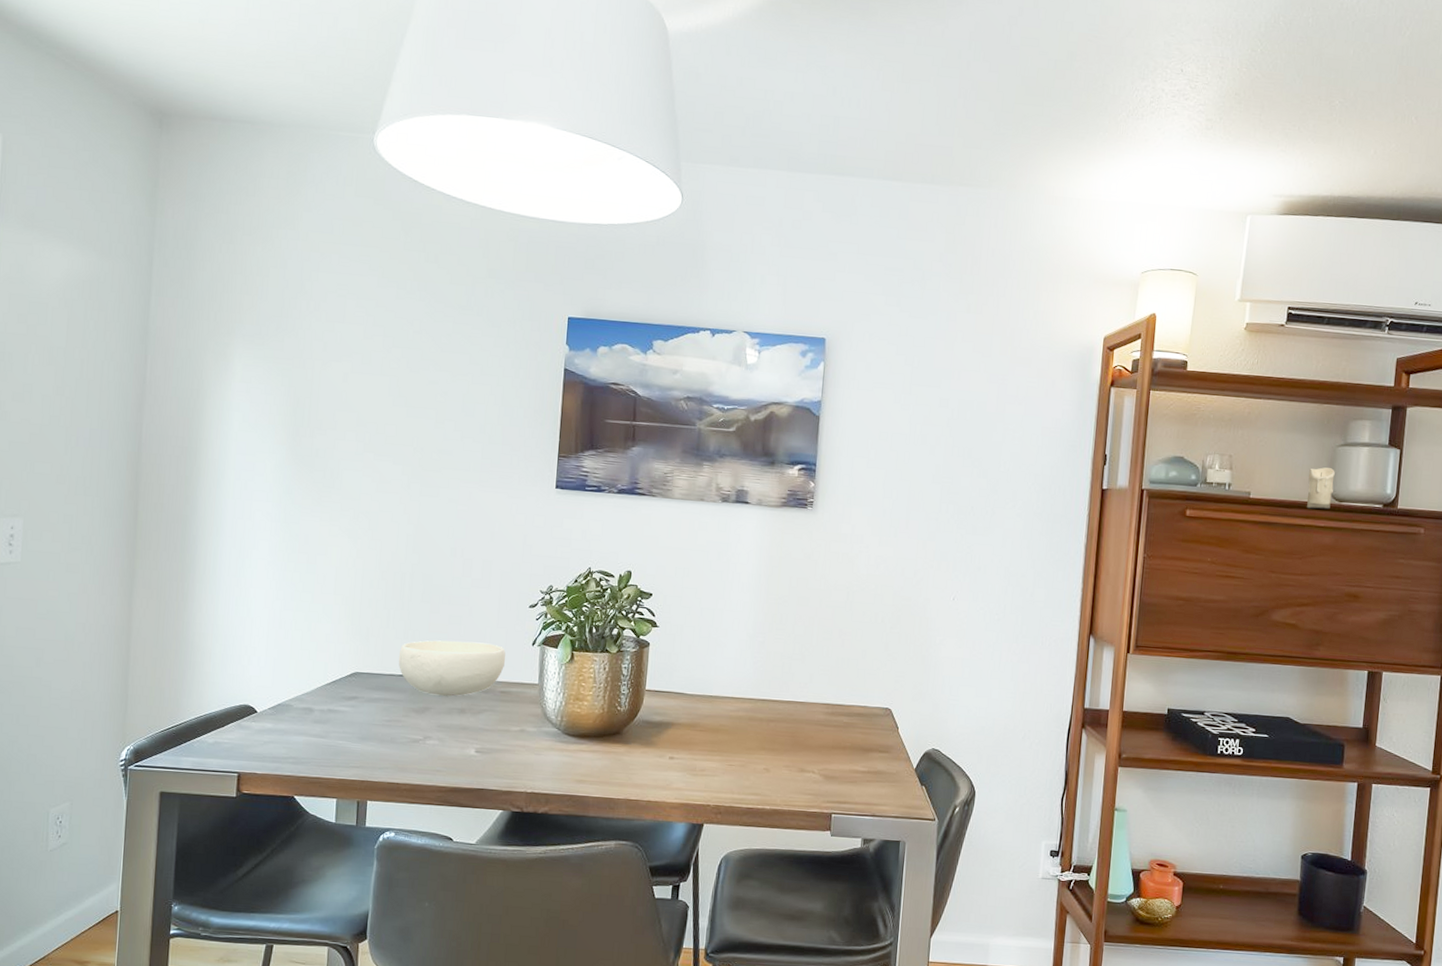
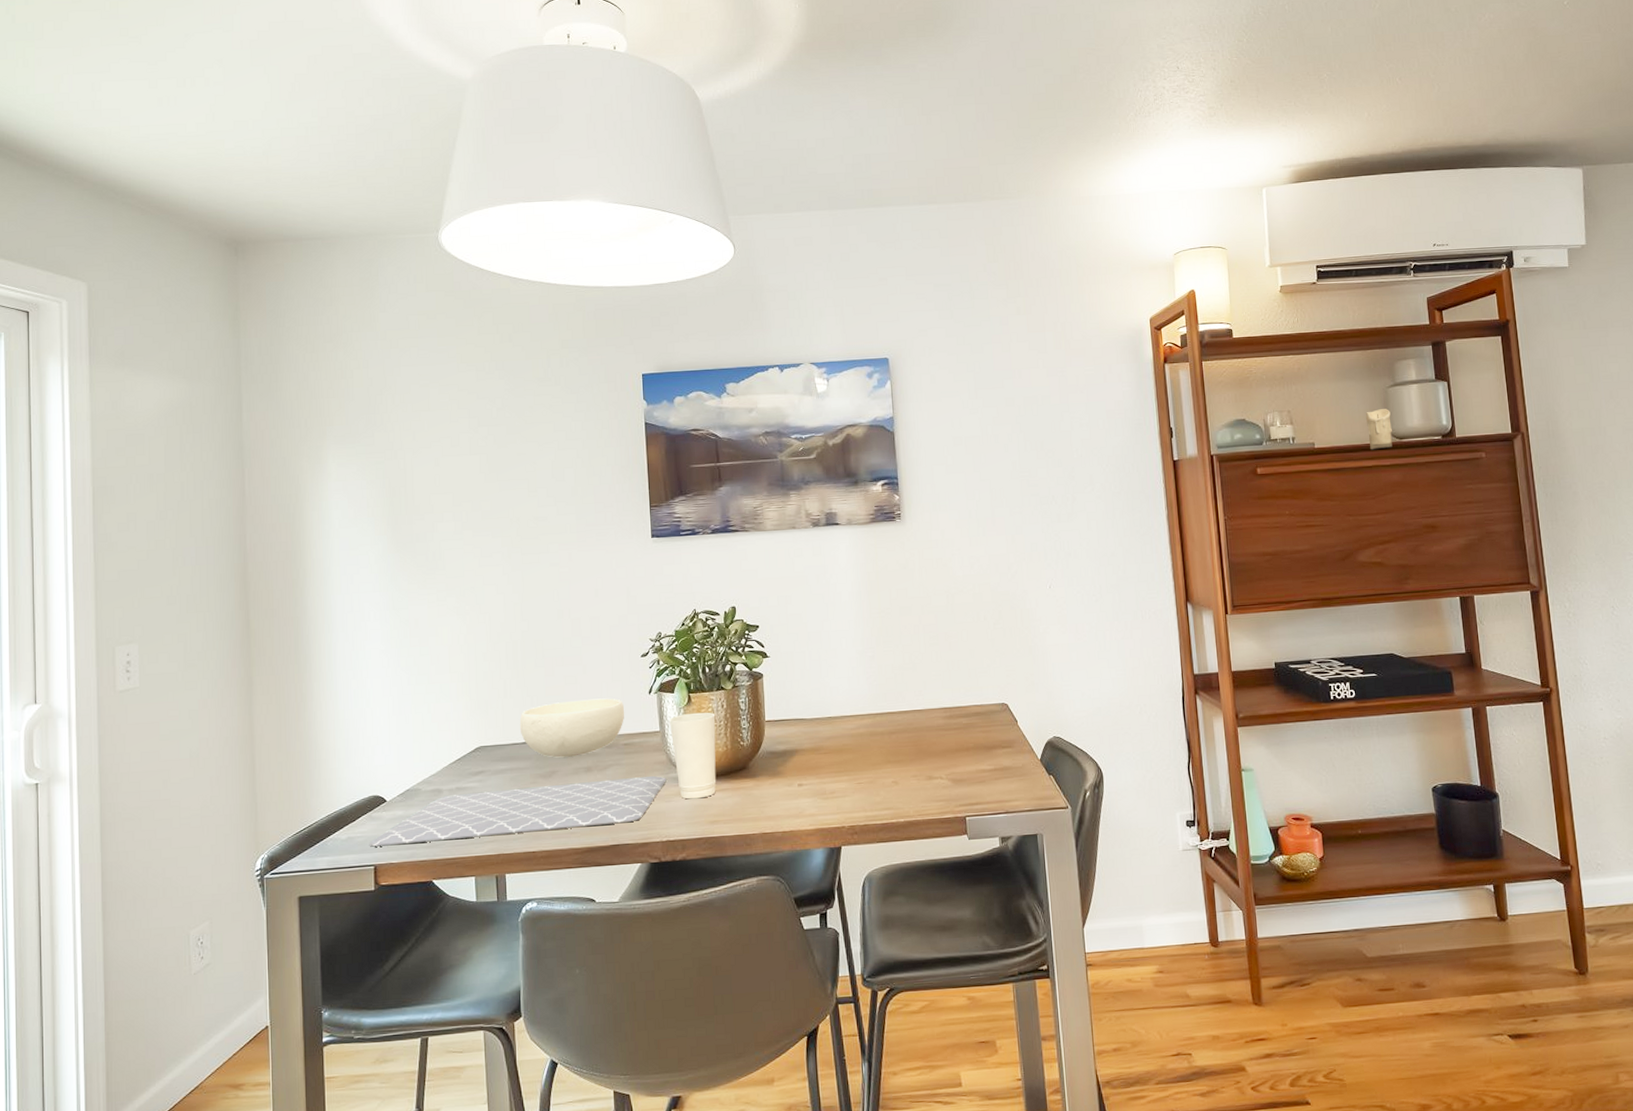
placemat: none [235,715,539,770] -> present [369,775,667,847]
cup: none [549,670,596,757] -> present [669,712,717,800]

